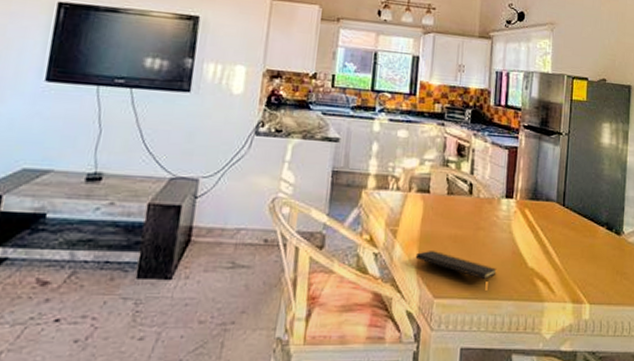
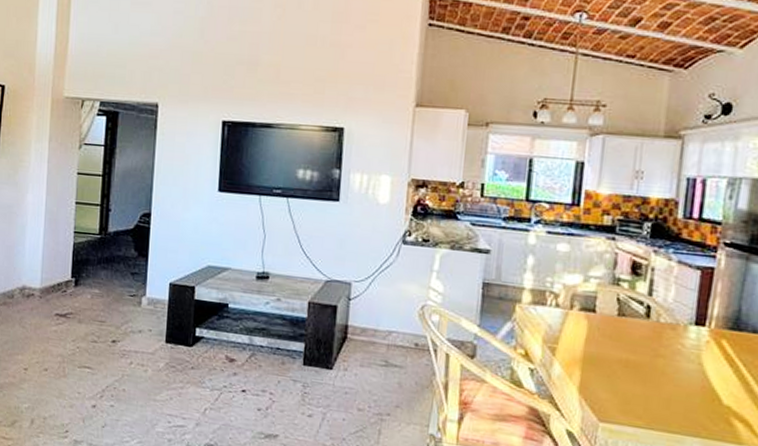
notepad: present [415,249,497,282] -> none [577,372,680,413]

